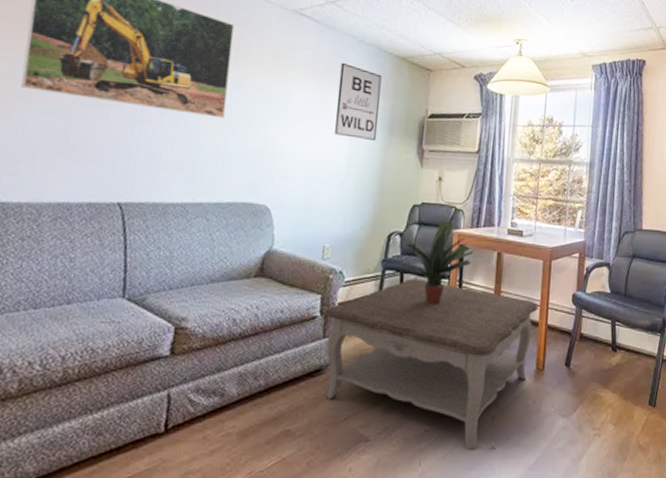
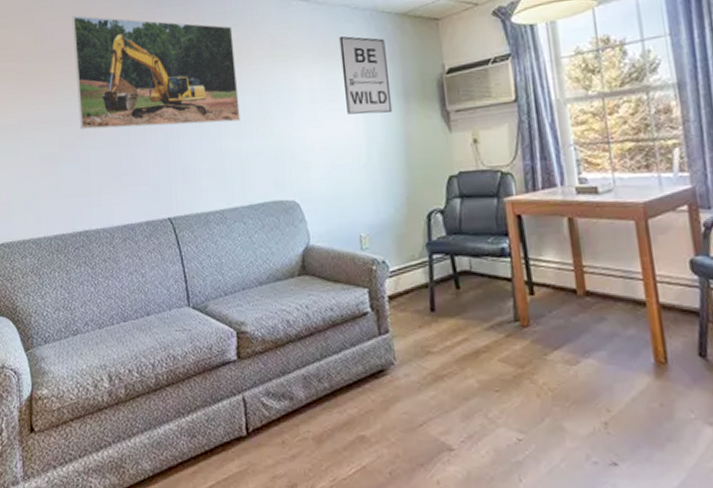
coffee table: present [324,278,539,450] -> none [374,260,644,465]
potted plant: present [401,221,474,305] -> none [449,189,536,290]

